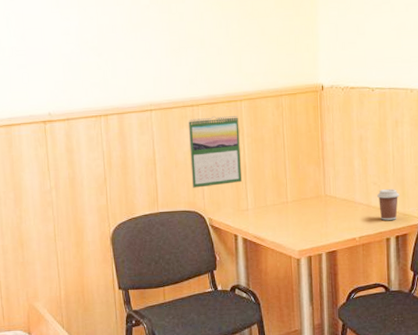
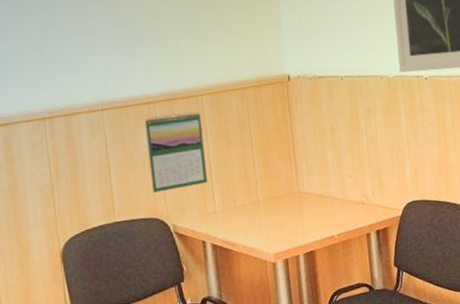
coffee cup: present [377,189,399,220] -> none [354,181,377,215]

